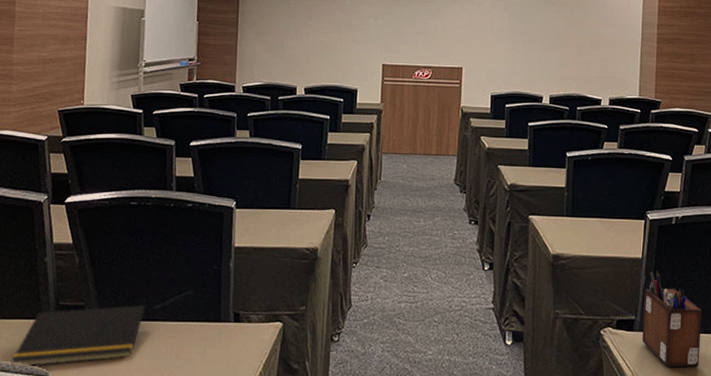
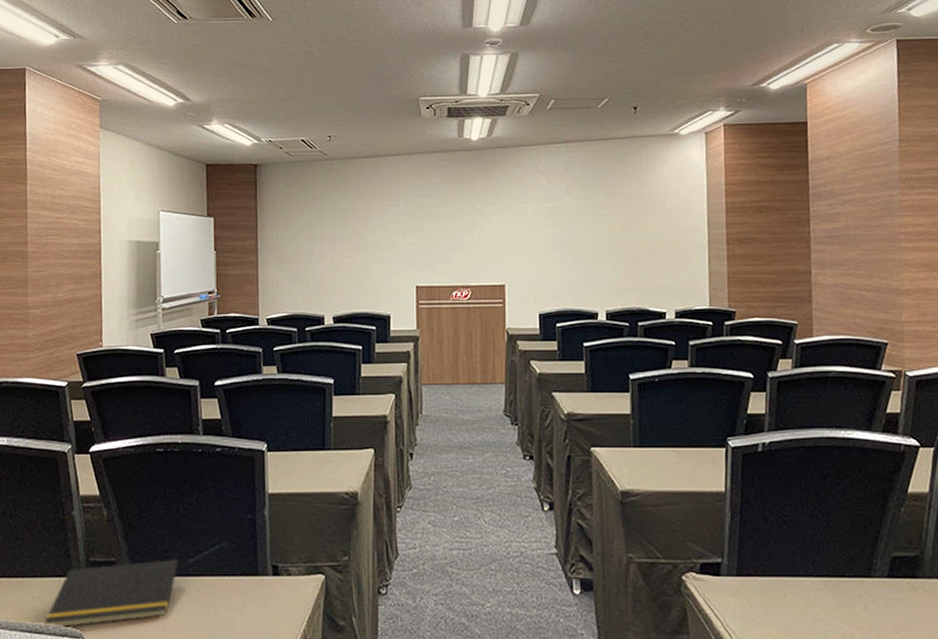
desk organizer: present [642,270,702,368] -> none [730,504,802,617]

